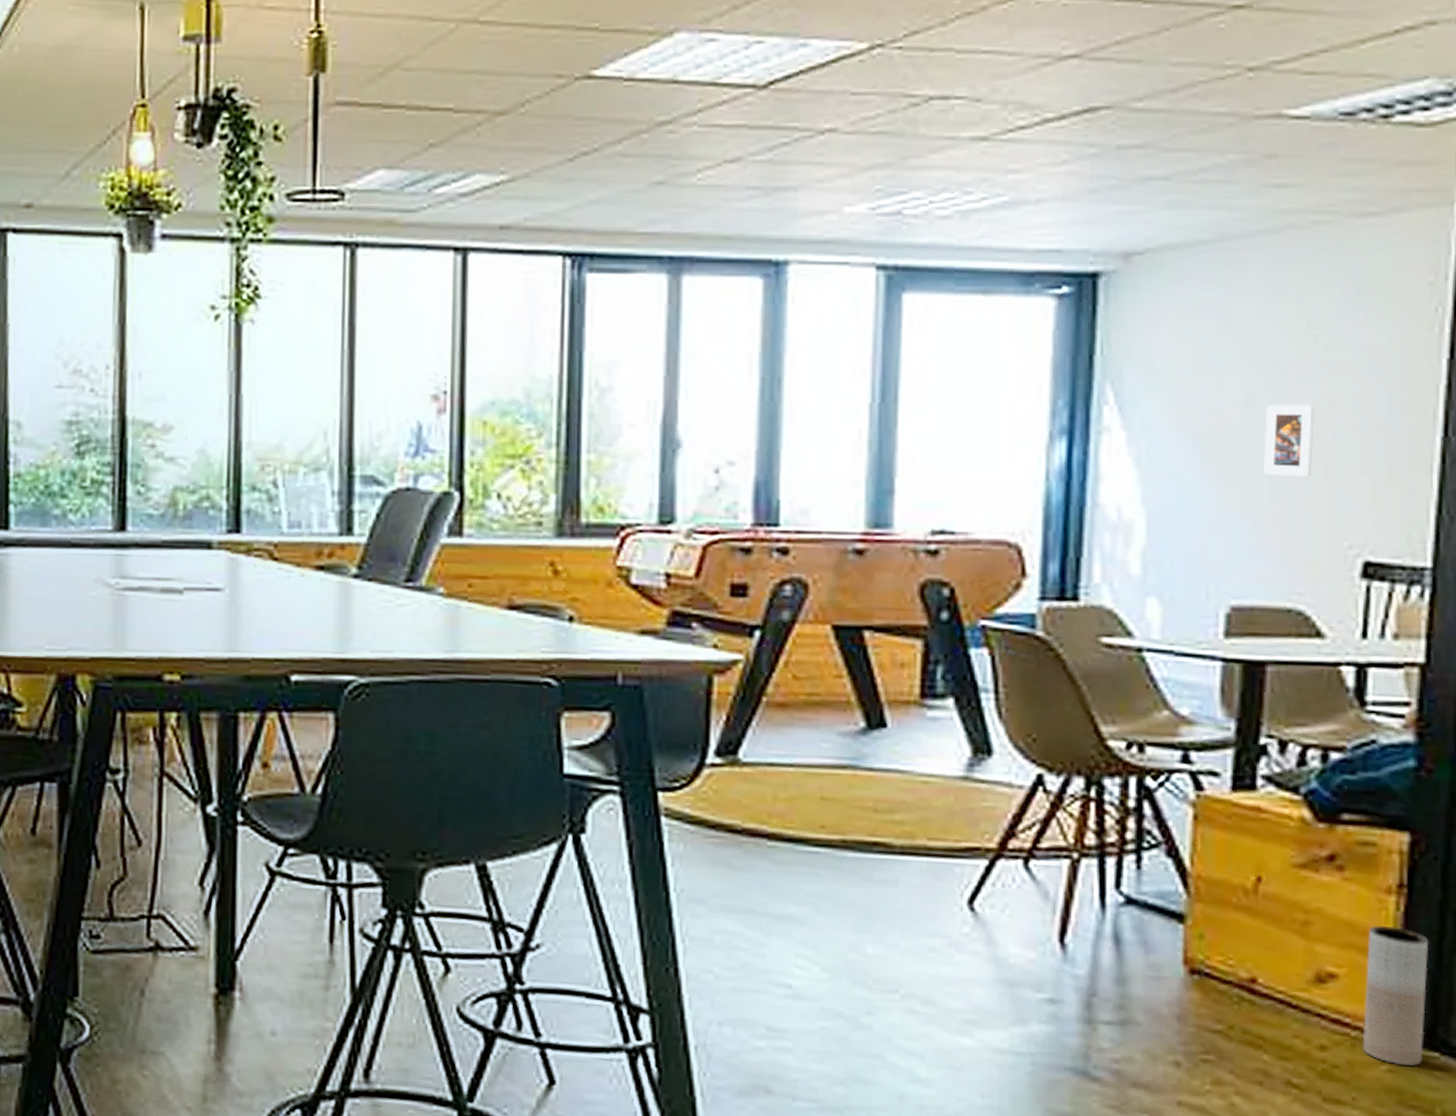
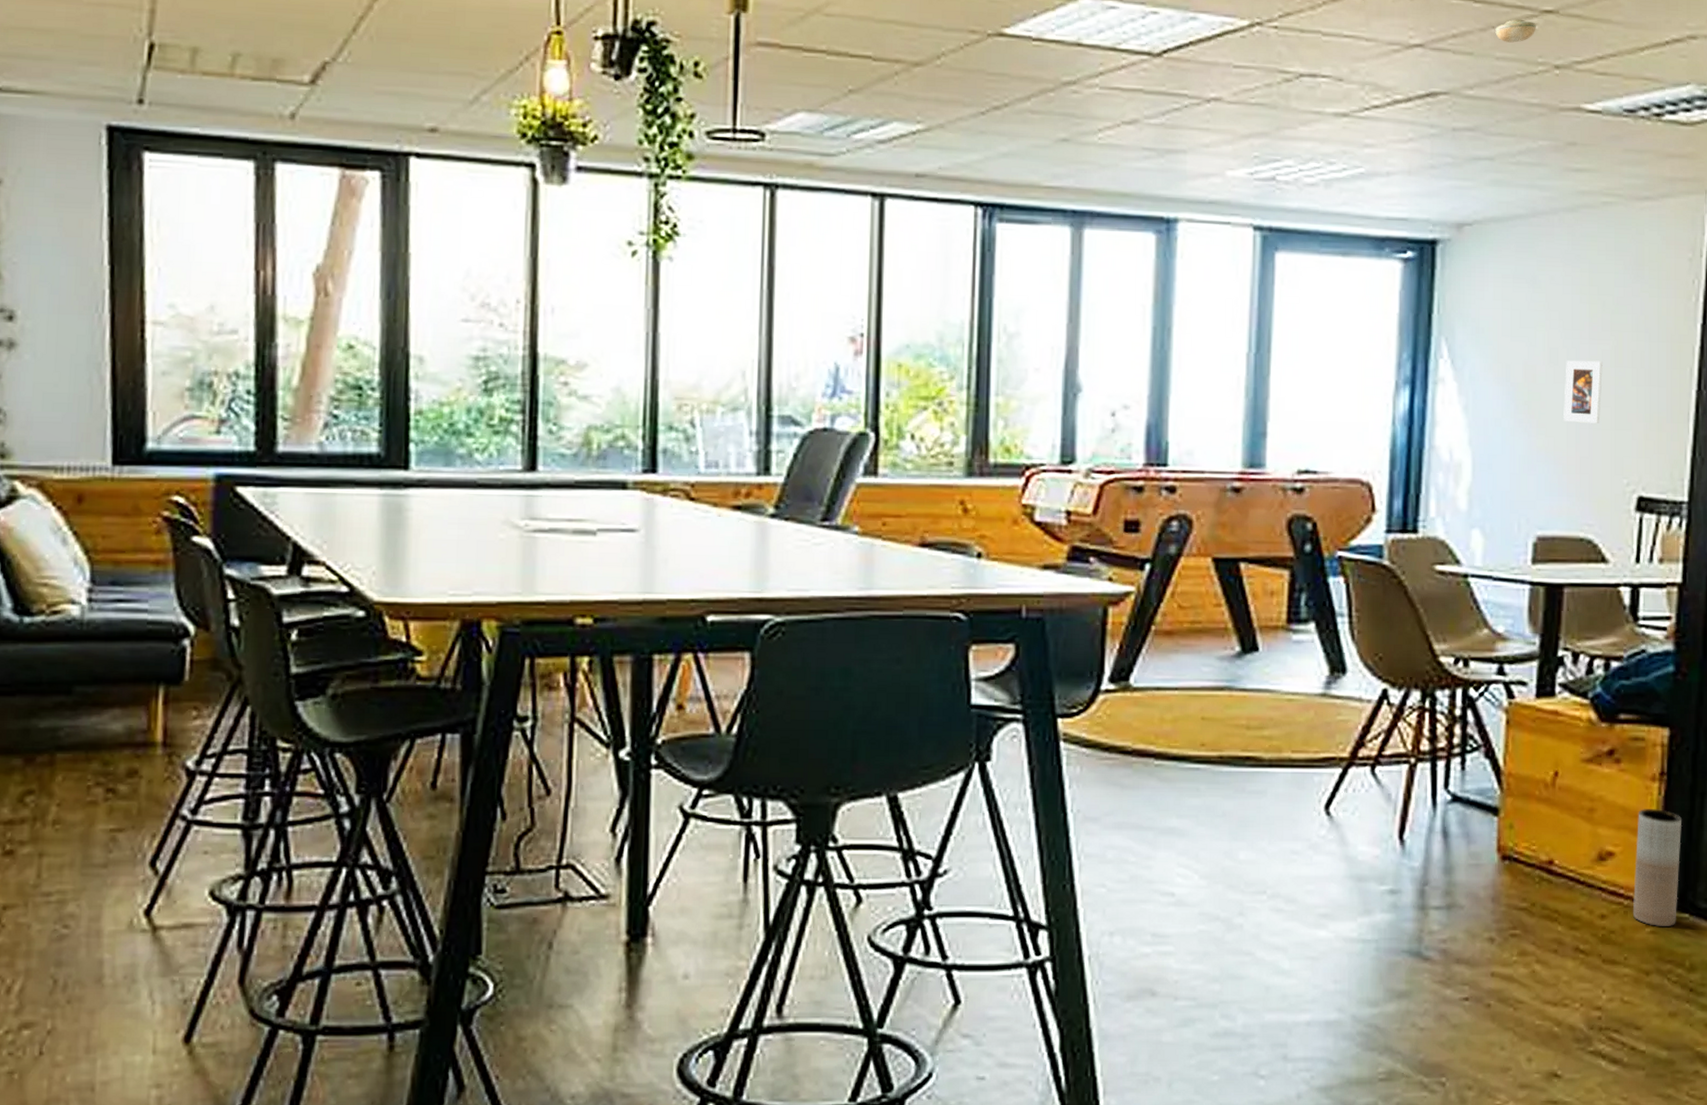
smoke detector: none [1170,18,1223,46] -> present [1495,19,1536,43]

